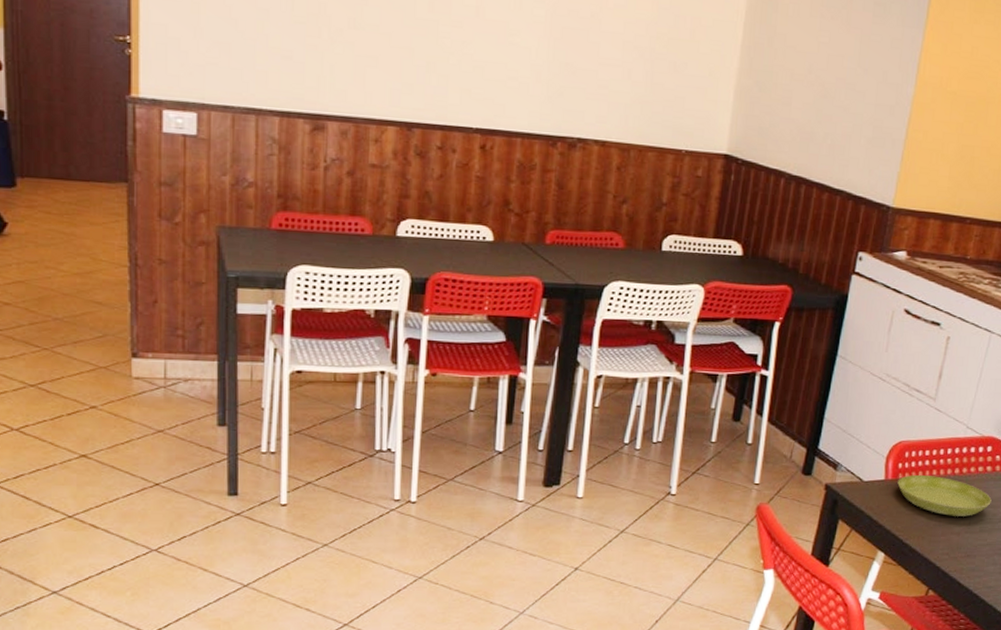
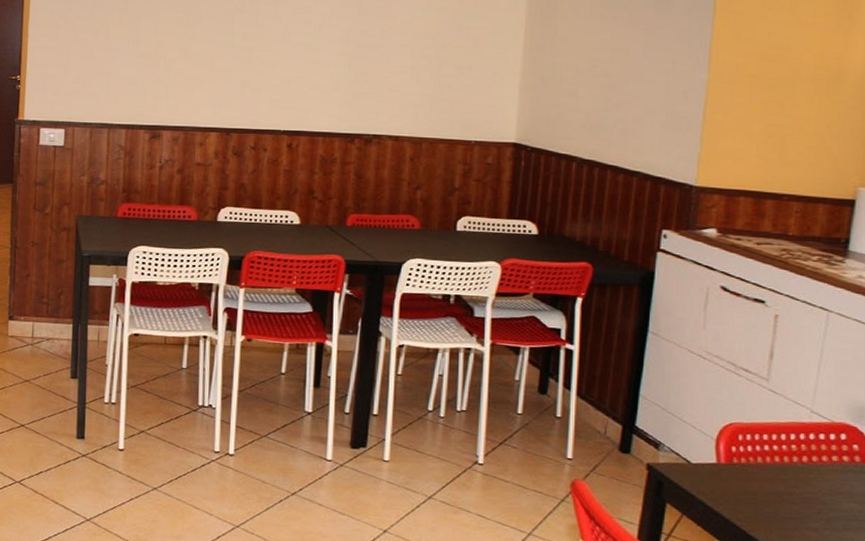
saucer: present [897,475,992,517] -> none [733,460,854,511]

